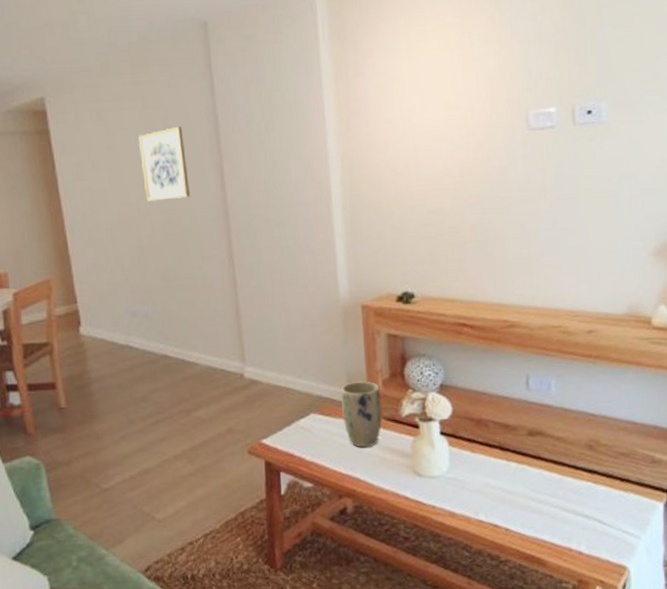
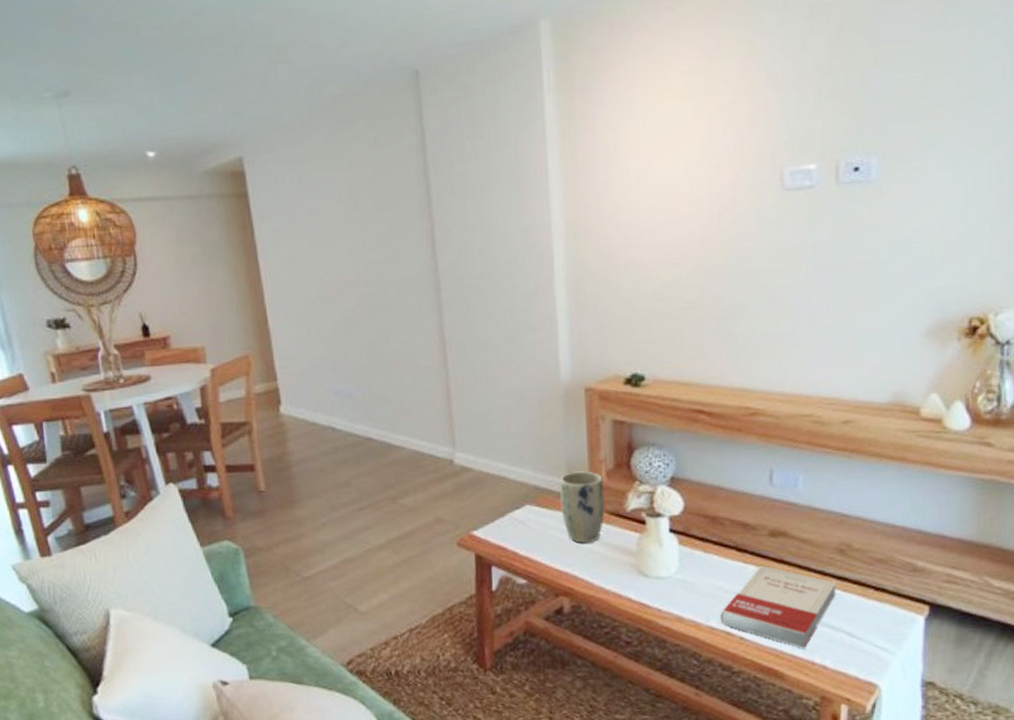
wall art: present [138,127,191,201] -> none [343,189,399,271]
book: none [487,462,588,536] -> present [720,565,836,648]

